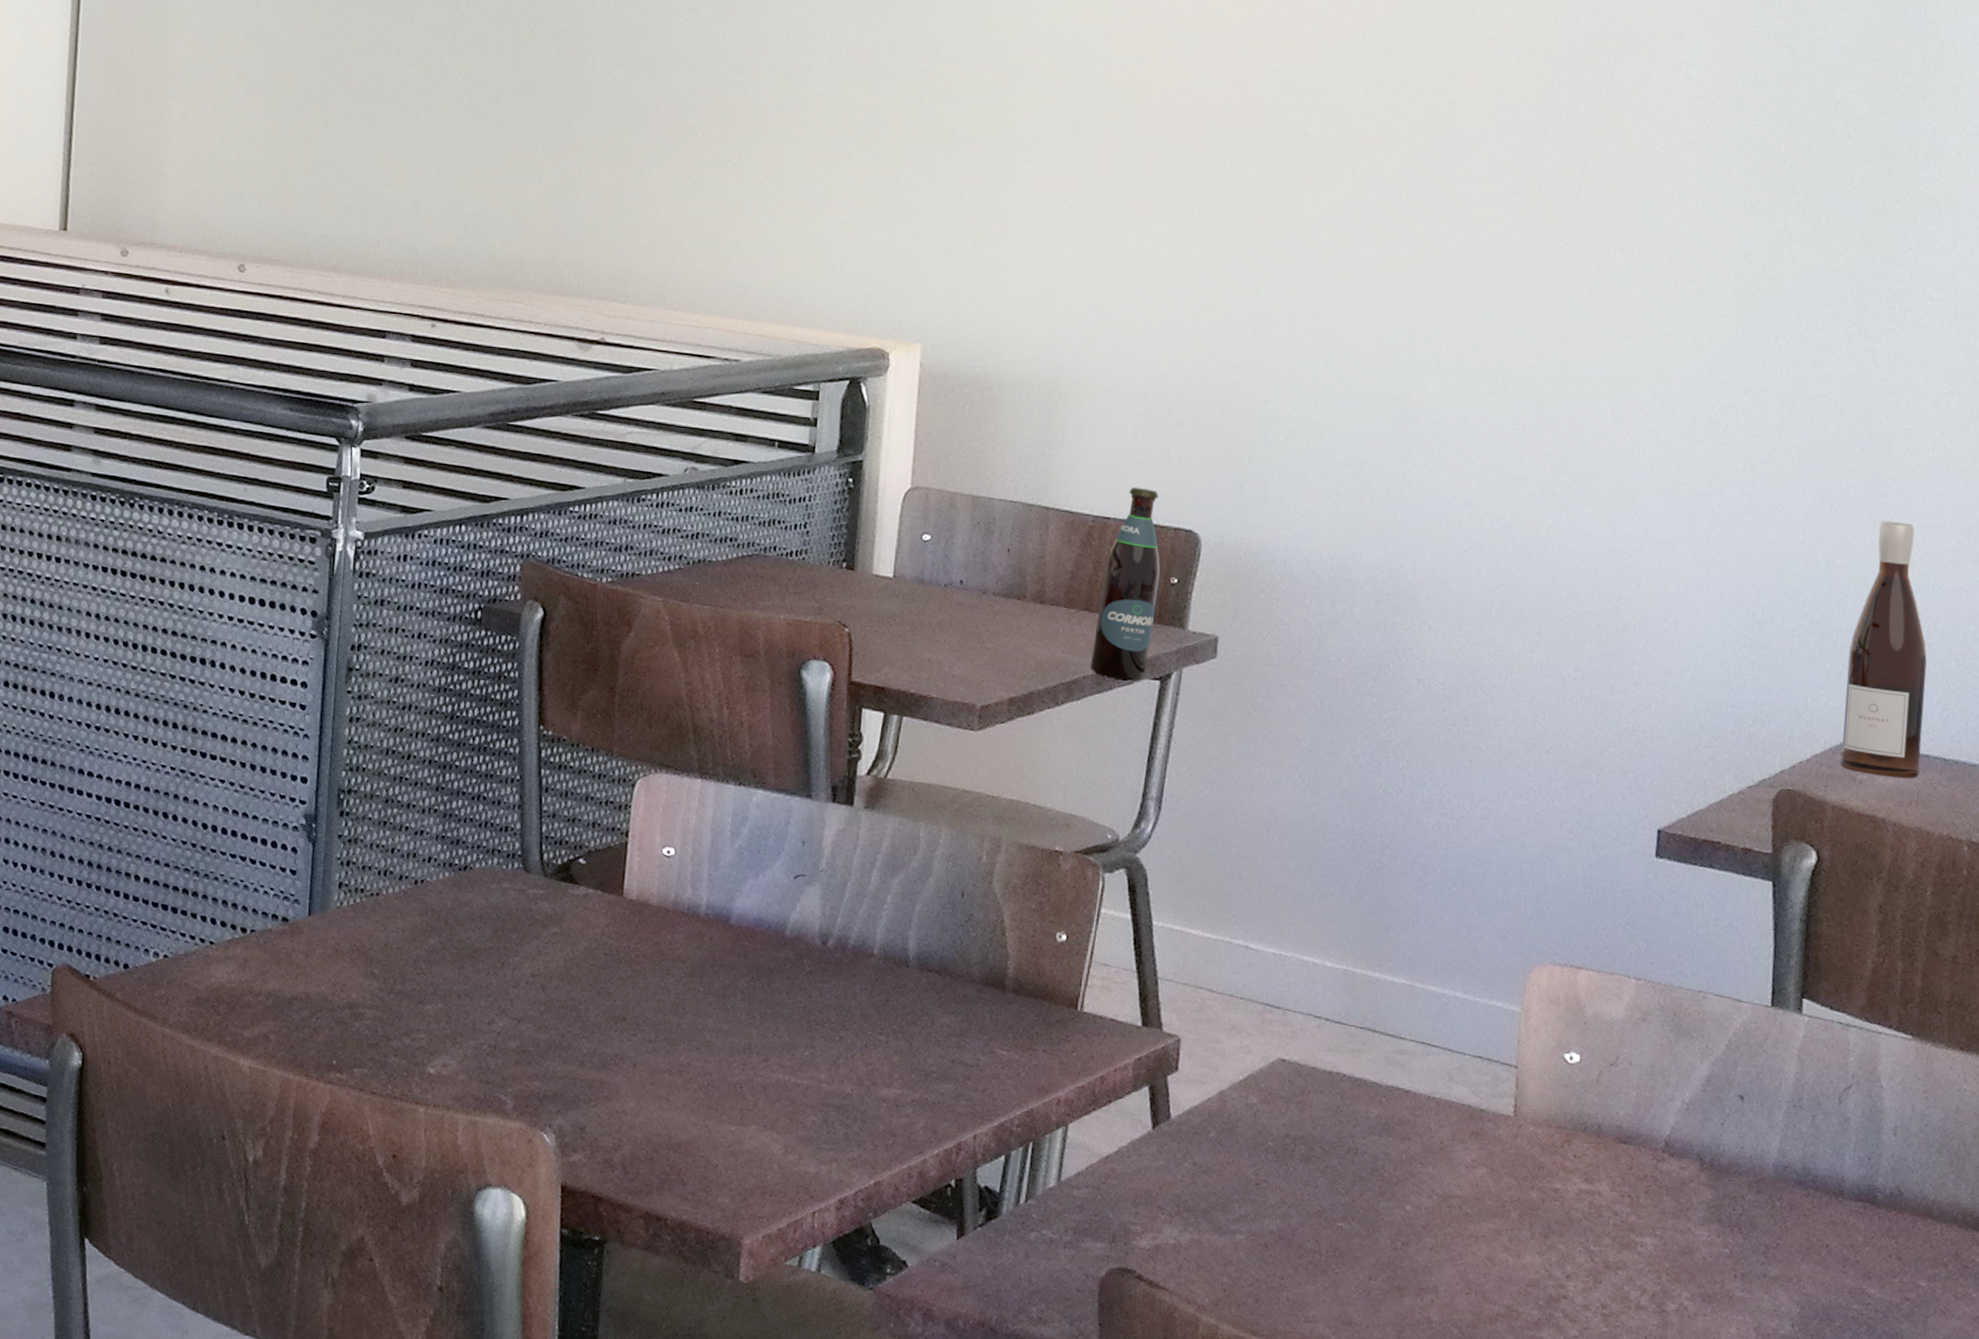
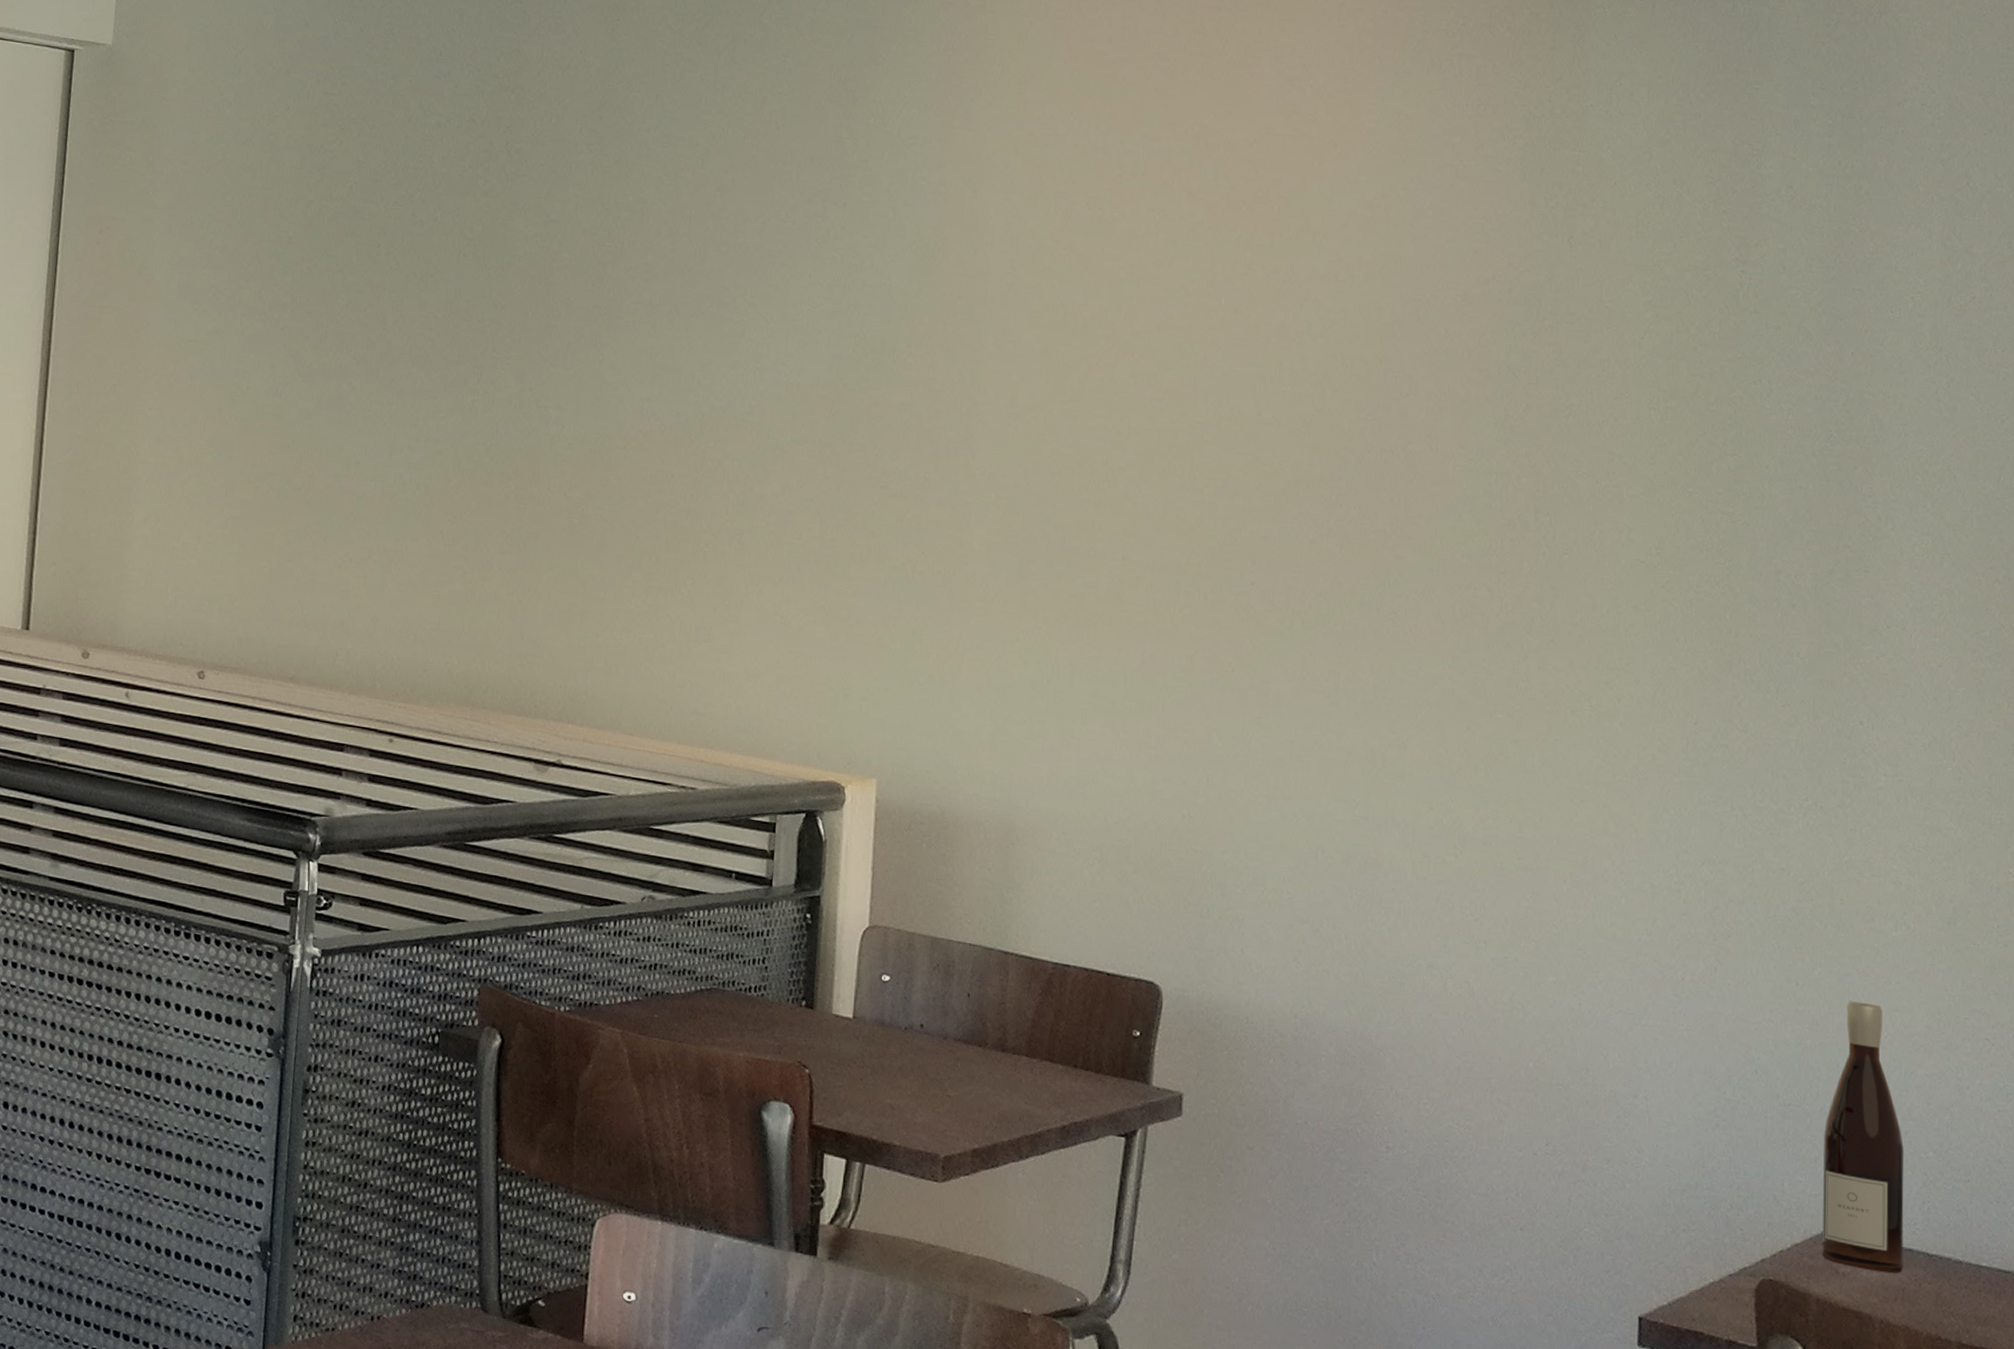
bottle: present [1090,486,1161,682] -> none [1053,934,1122,1137]

